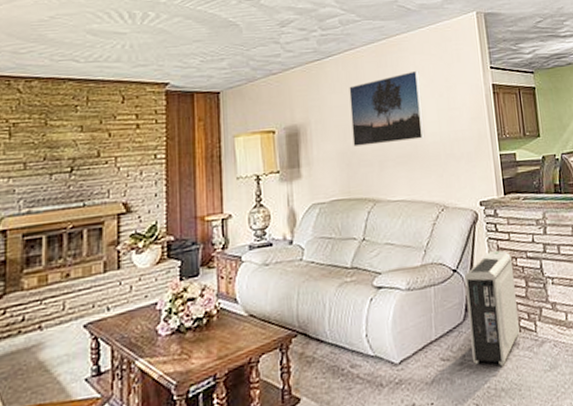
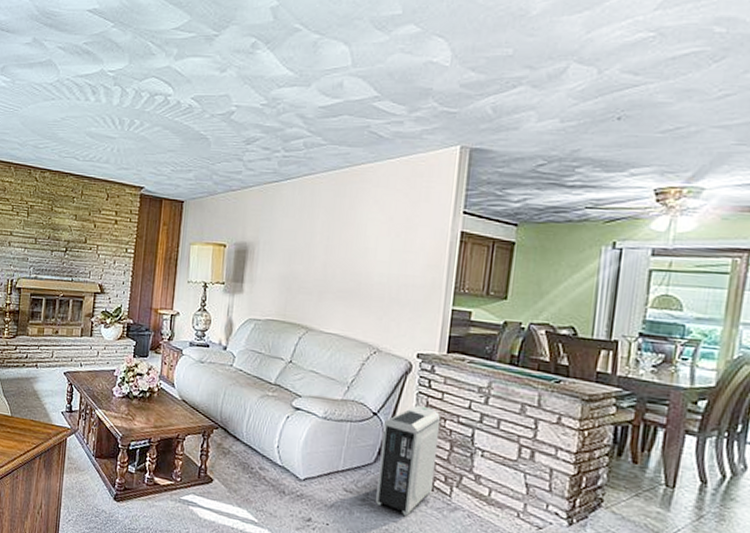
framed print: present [349,70,425,147] -> none [296,204,379,277]

